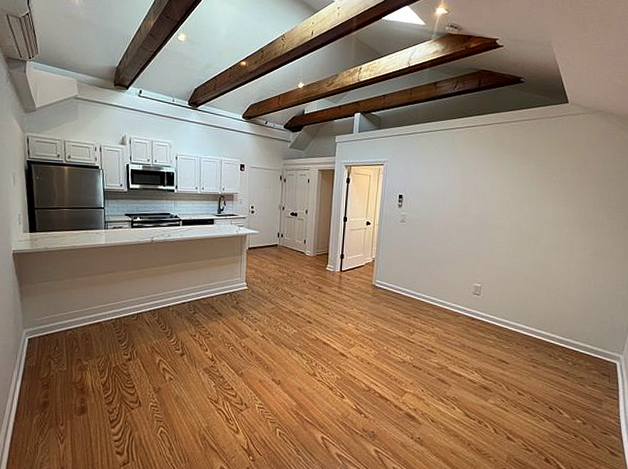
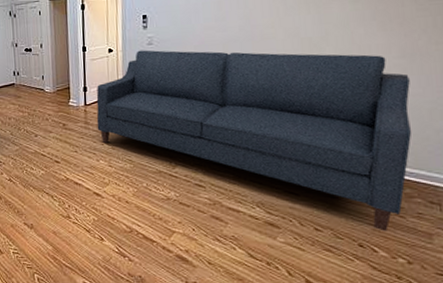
sofa: none [349,226,597,397] -> present [96,50,412,232]

